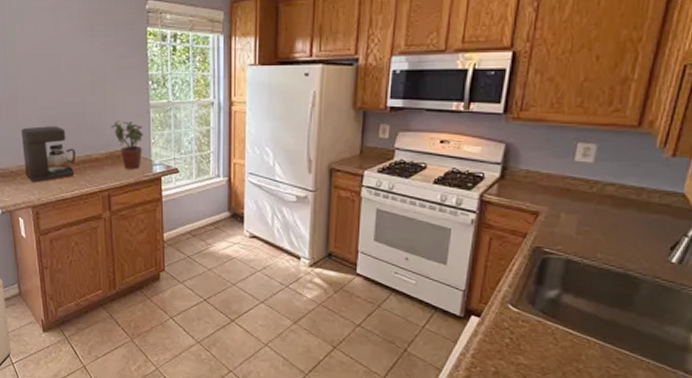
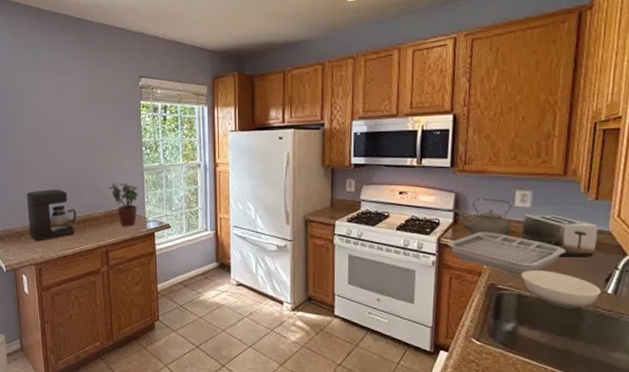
dish rack: none [492,188,629,241] -> present [448,231,567,277]
kettle: none [502,150,571,195] -> present [454,198,512,237]
bowl: none [573,234,664,278] -> present [522,270,601,309]
toaster: none [577,171,670,222] -> present [521,214,598,257]

